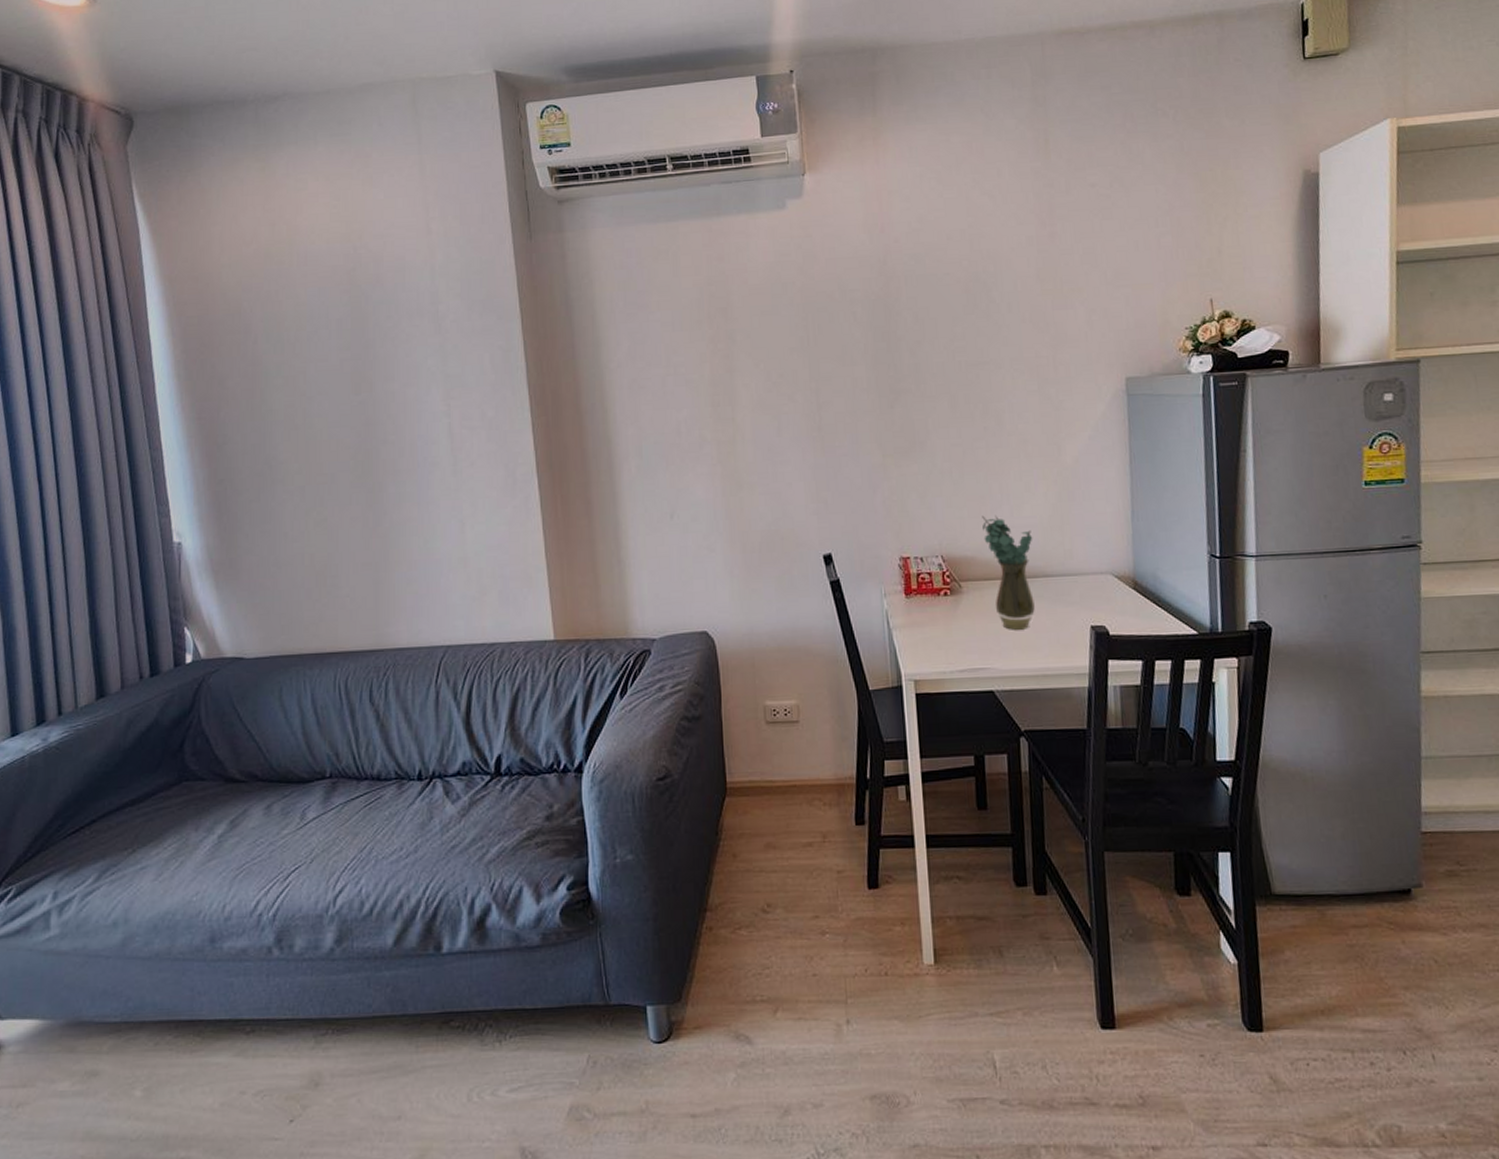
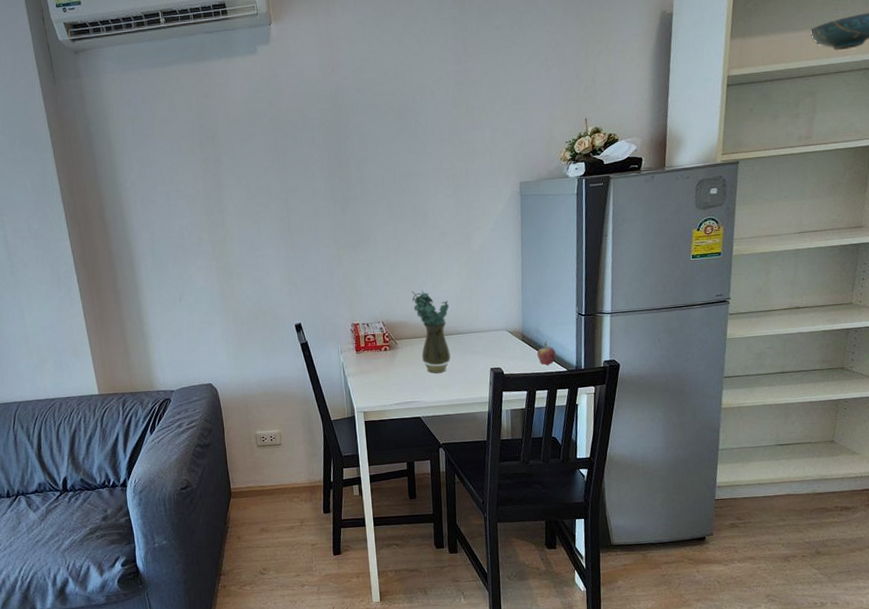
fruit: none [1154,589,1182,625] -> present [536,340,556,365]

